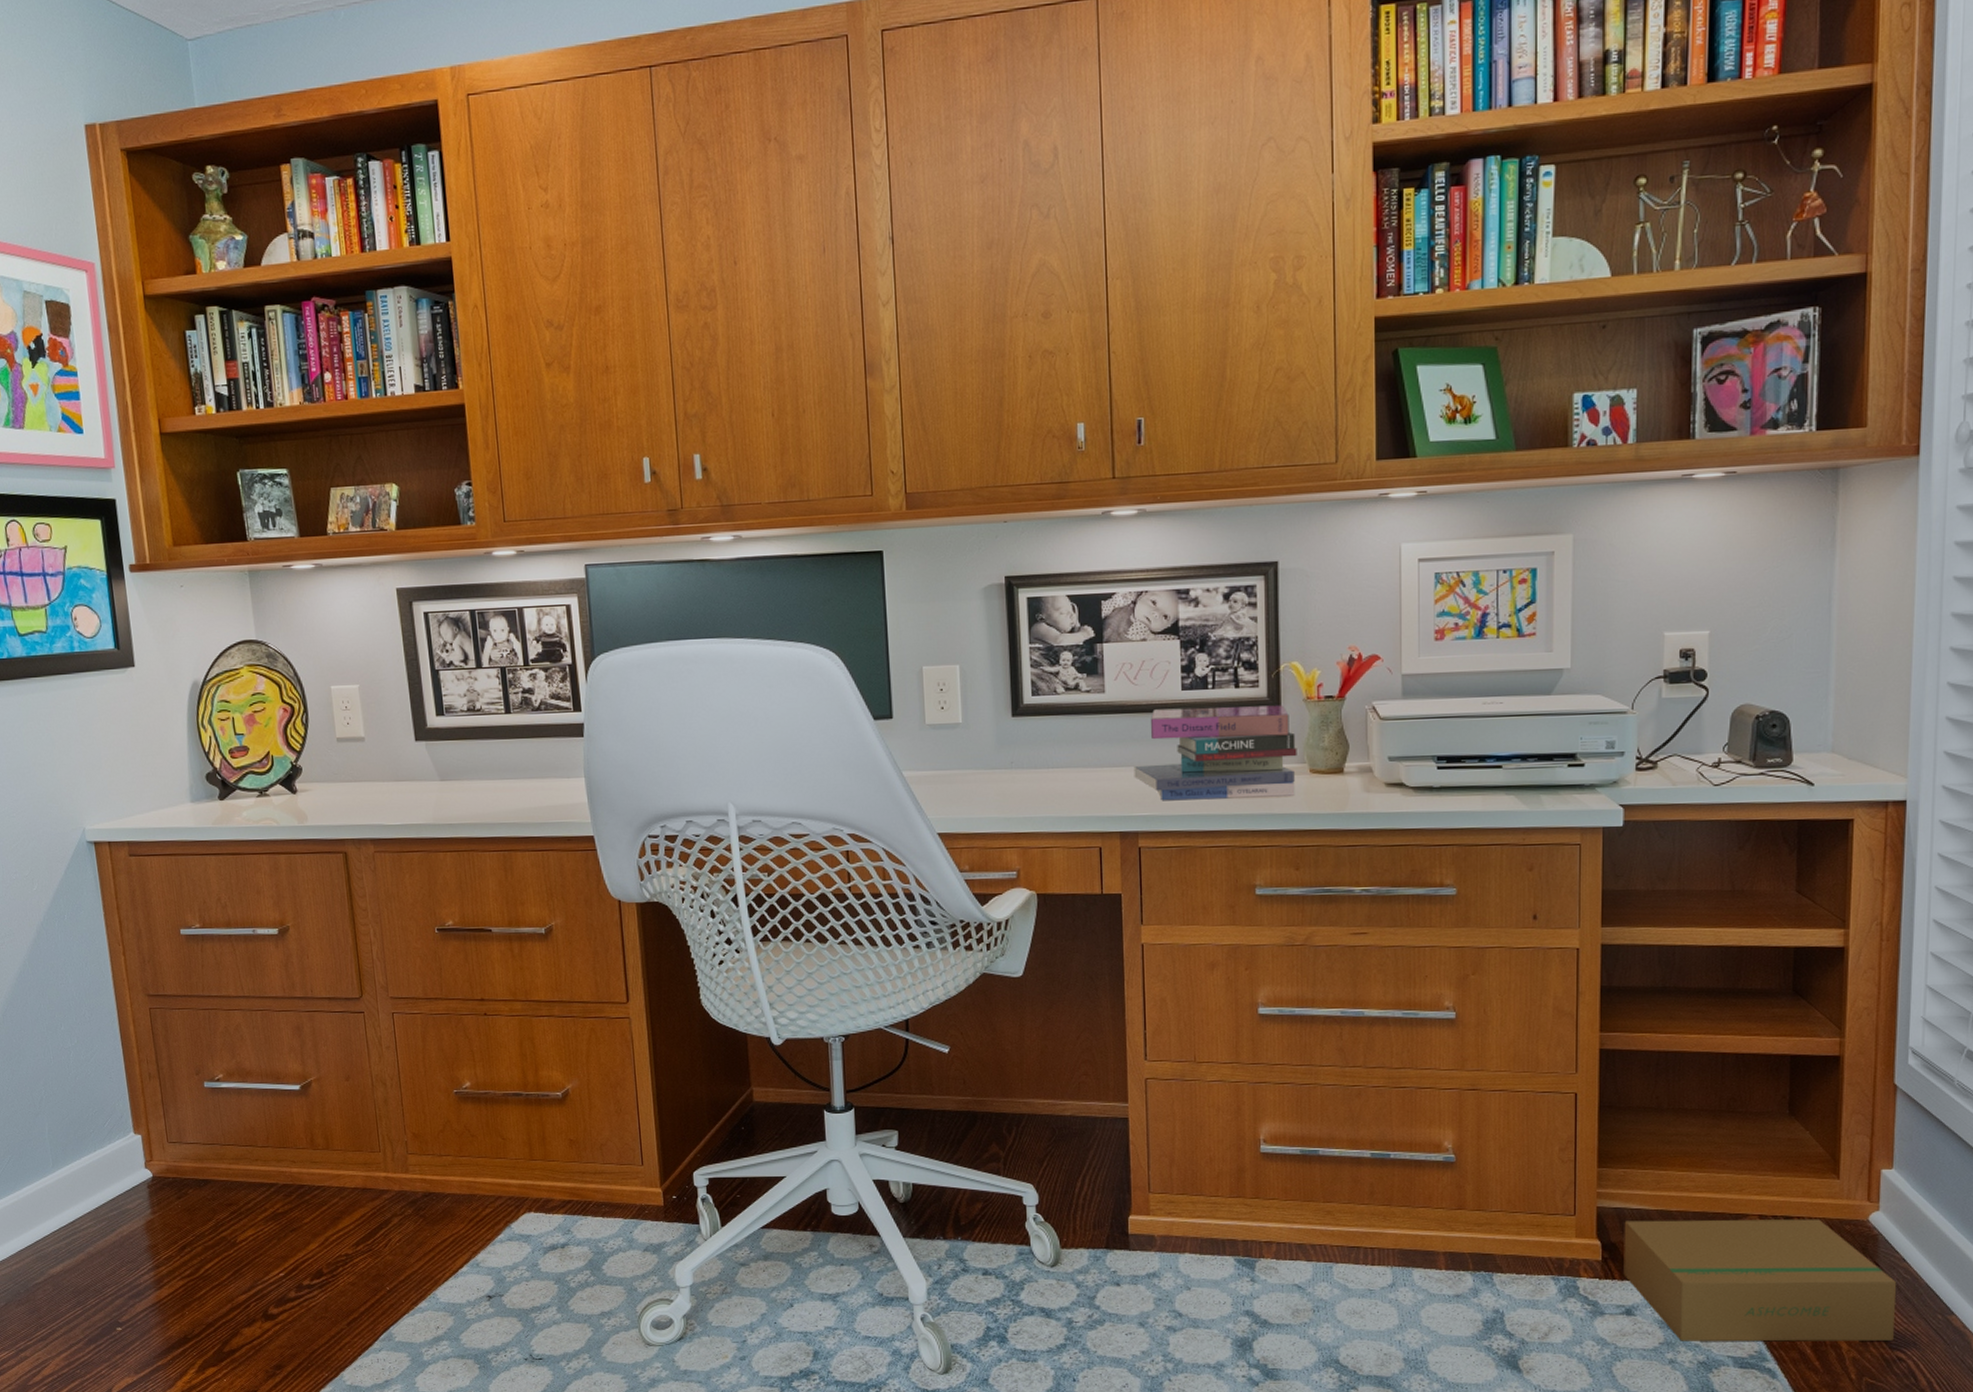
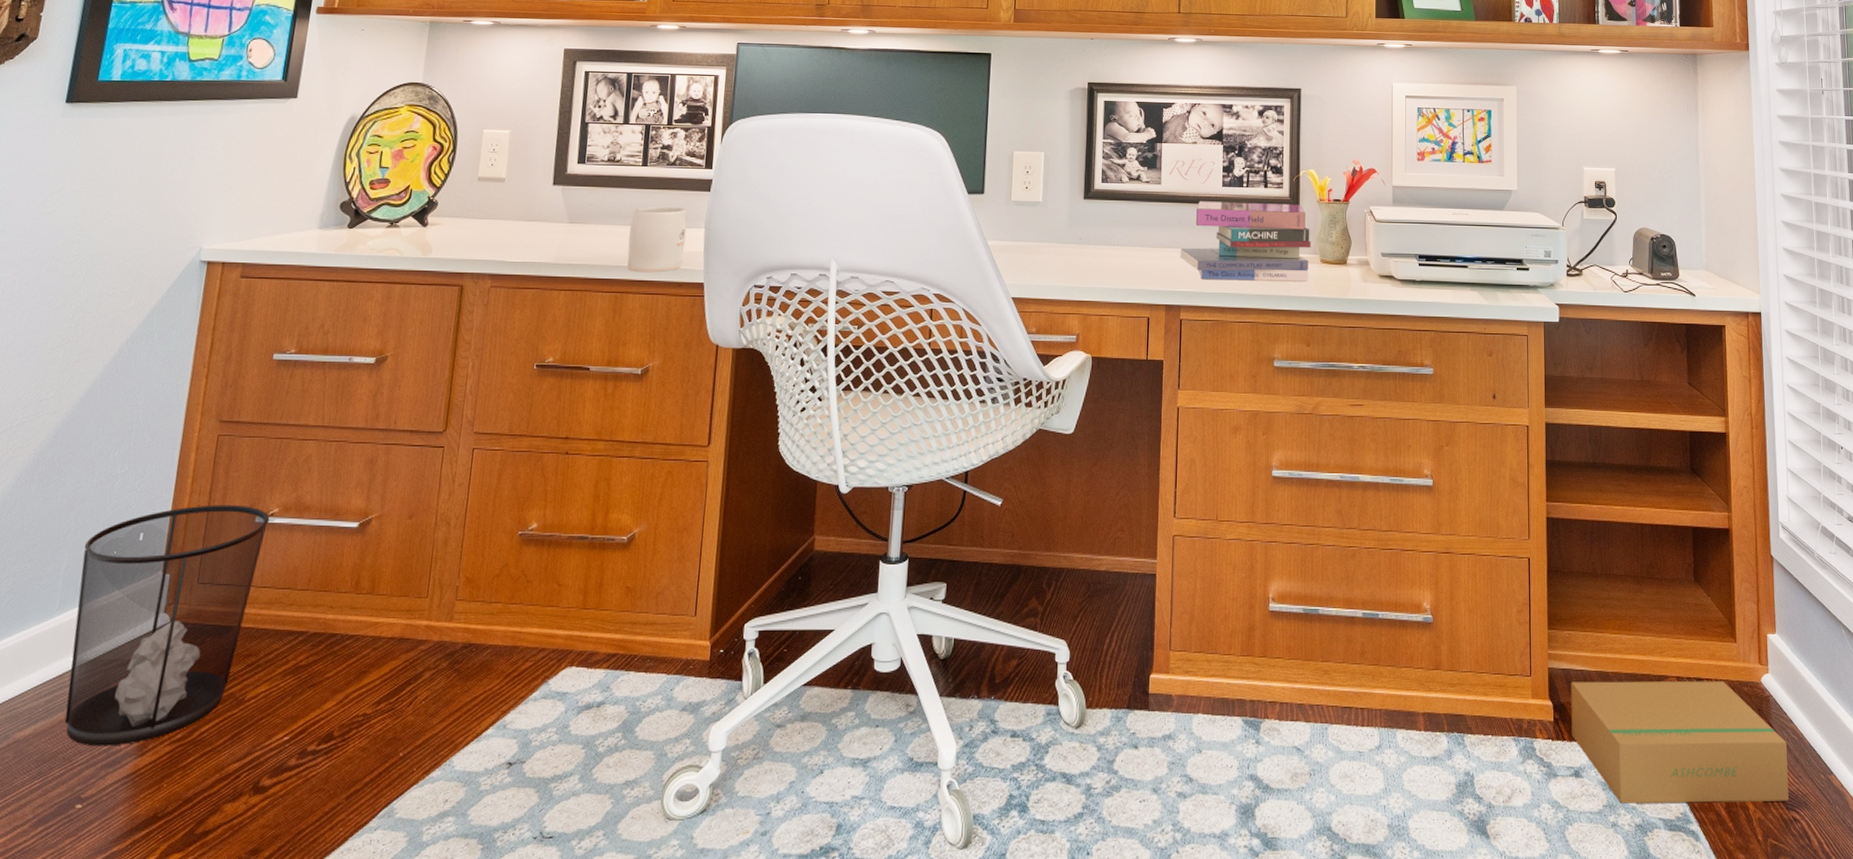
waste bin: none [58,1071,218,1281] -> present [64,504,270,747]
mug: none [504,756,567,829] -> present [627,206,687,273]

